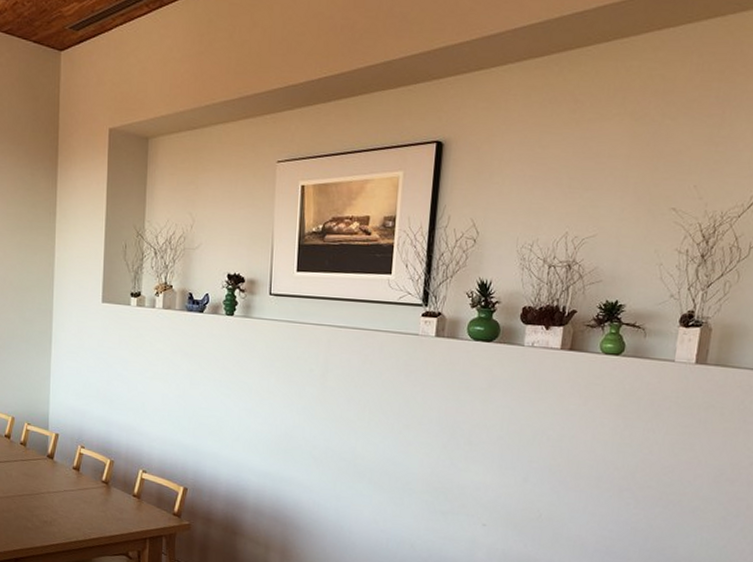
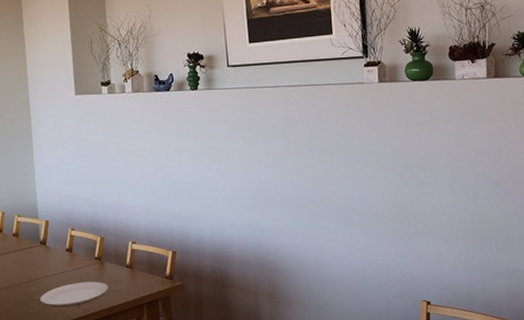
plate: none [41,503,112,528] -> present [40,281,108,308]

